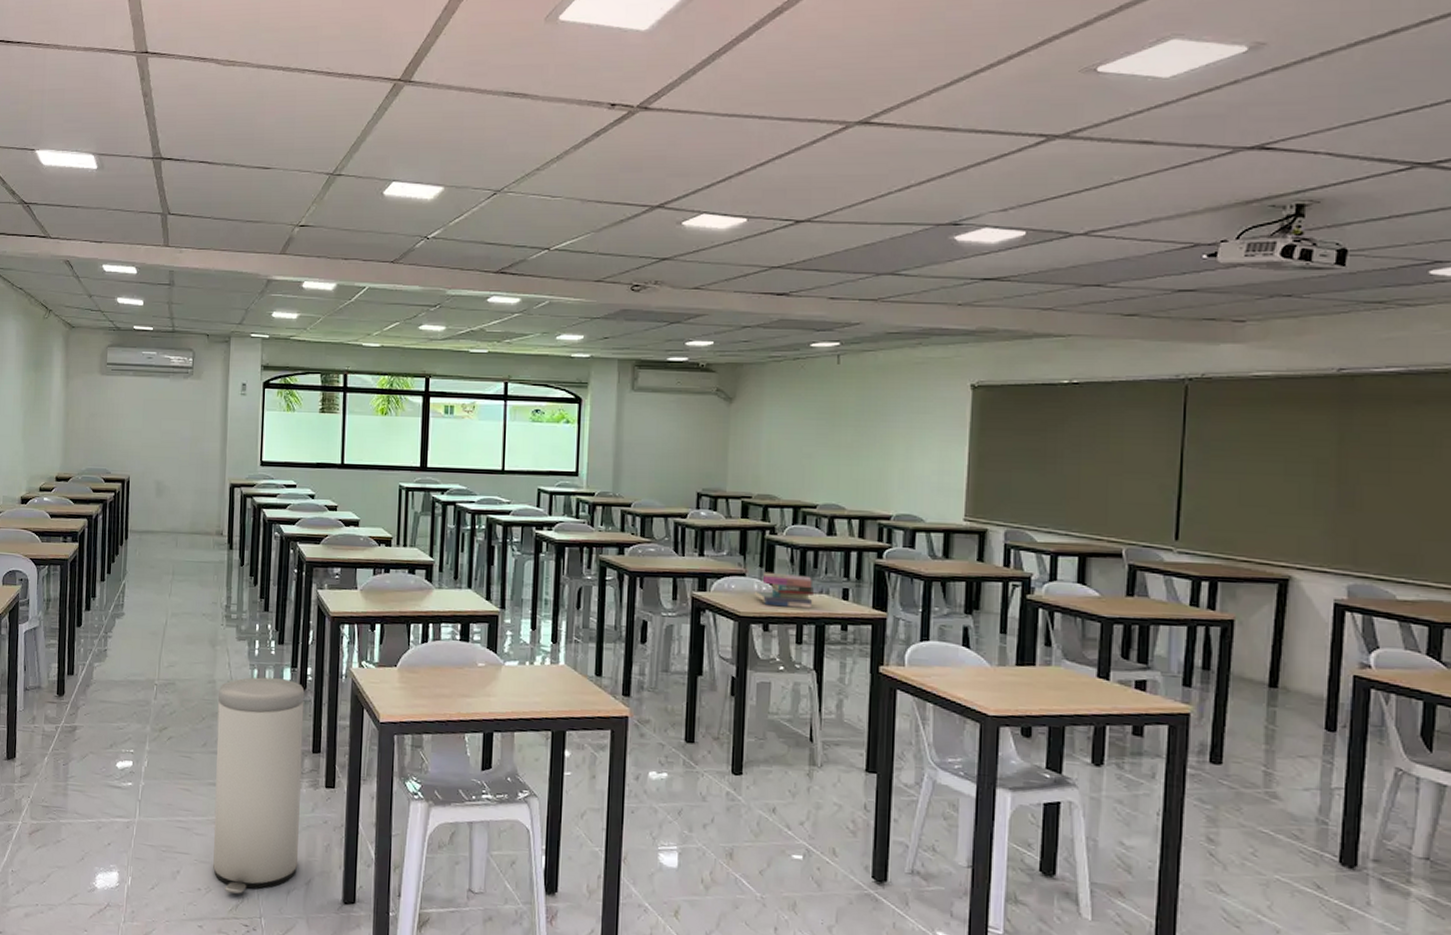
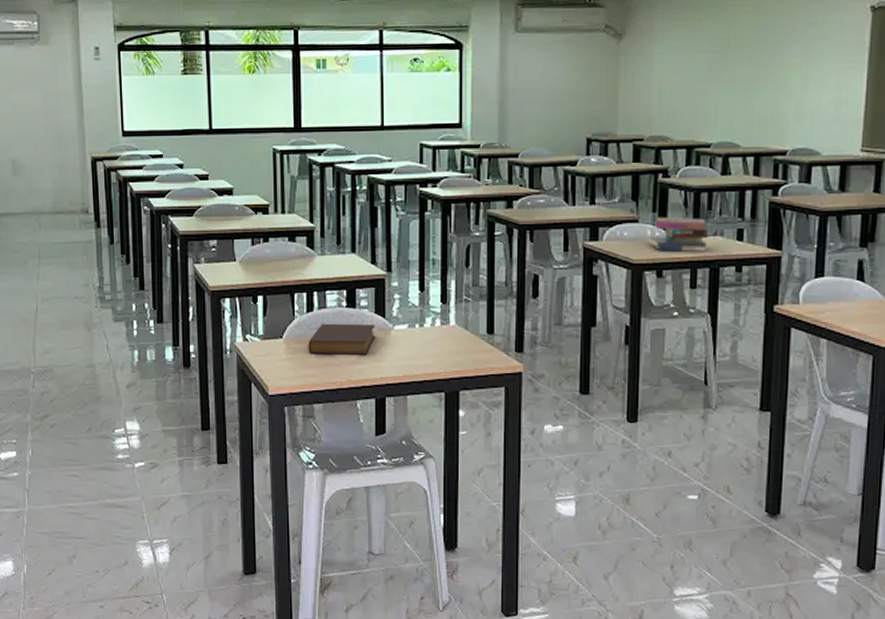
pedal bin: present [213,677,305,894] -> none [99,358,196,573]
book: none [420,654,486,689] -> present [308,323,375,355]

